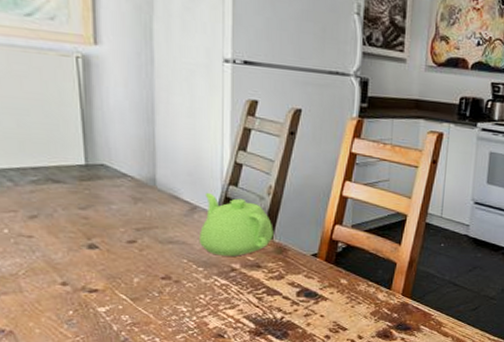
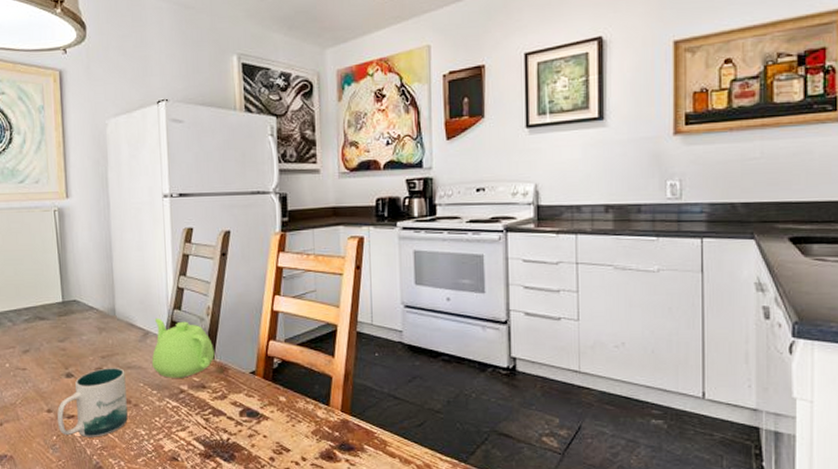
mug: none [74,241,166,313] -> present [57,368,128,437]

